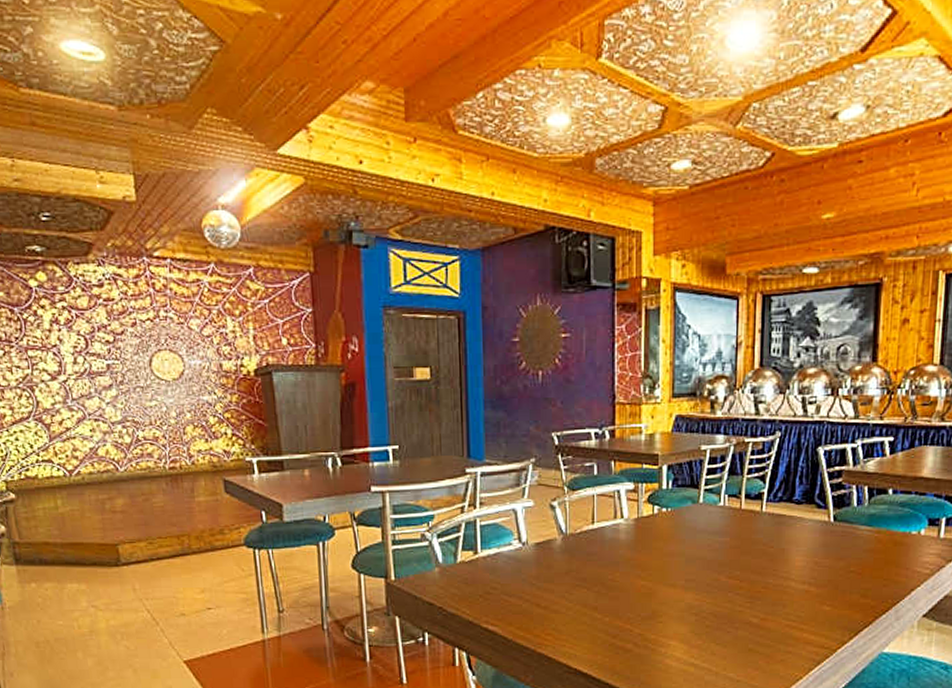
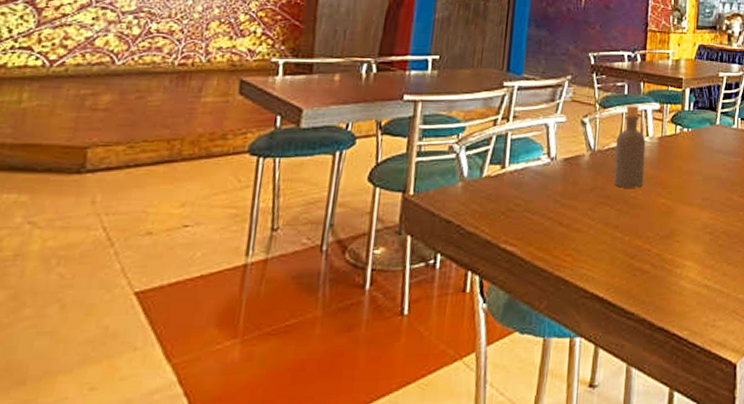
bottle: none [589,486,621,571] -> present [614,105,646,188]

